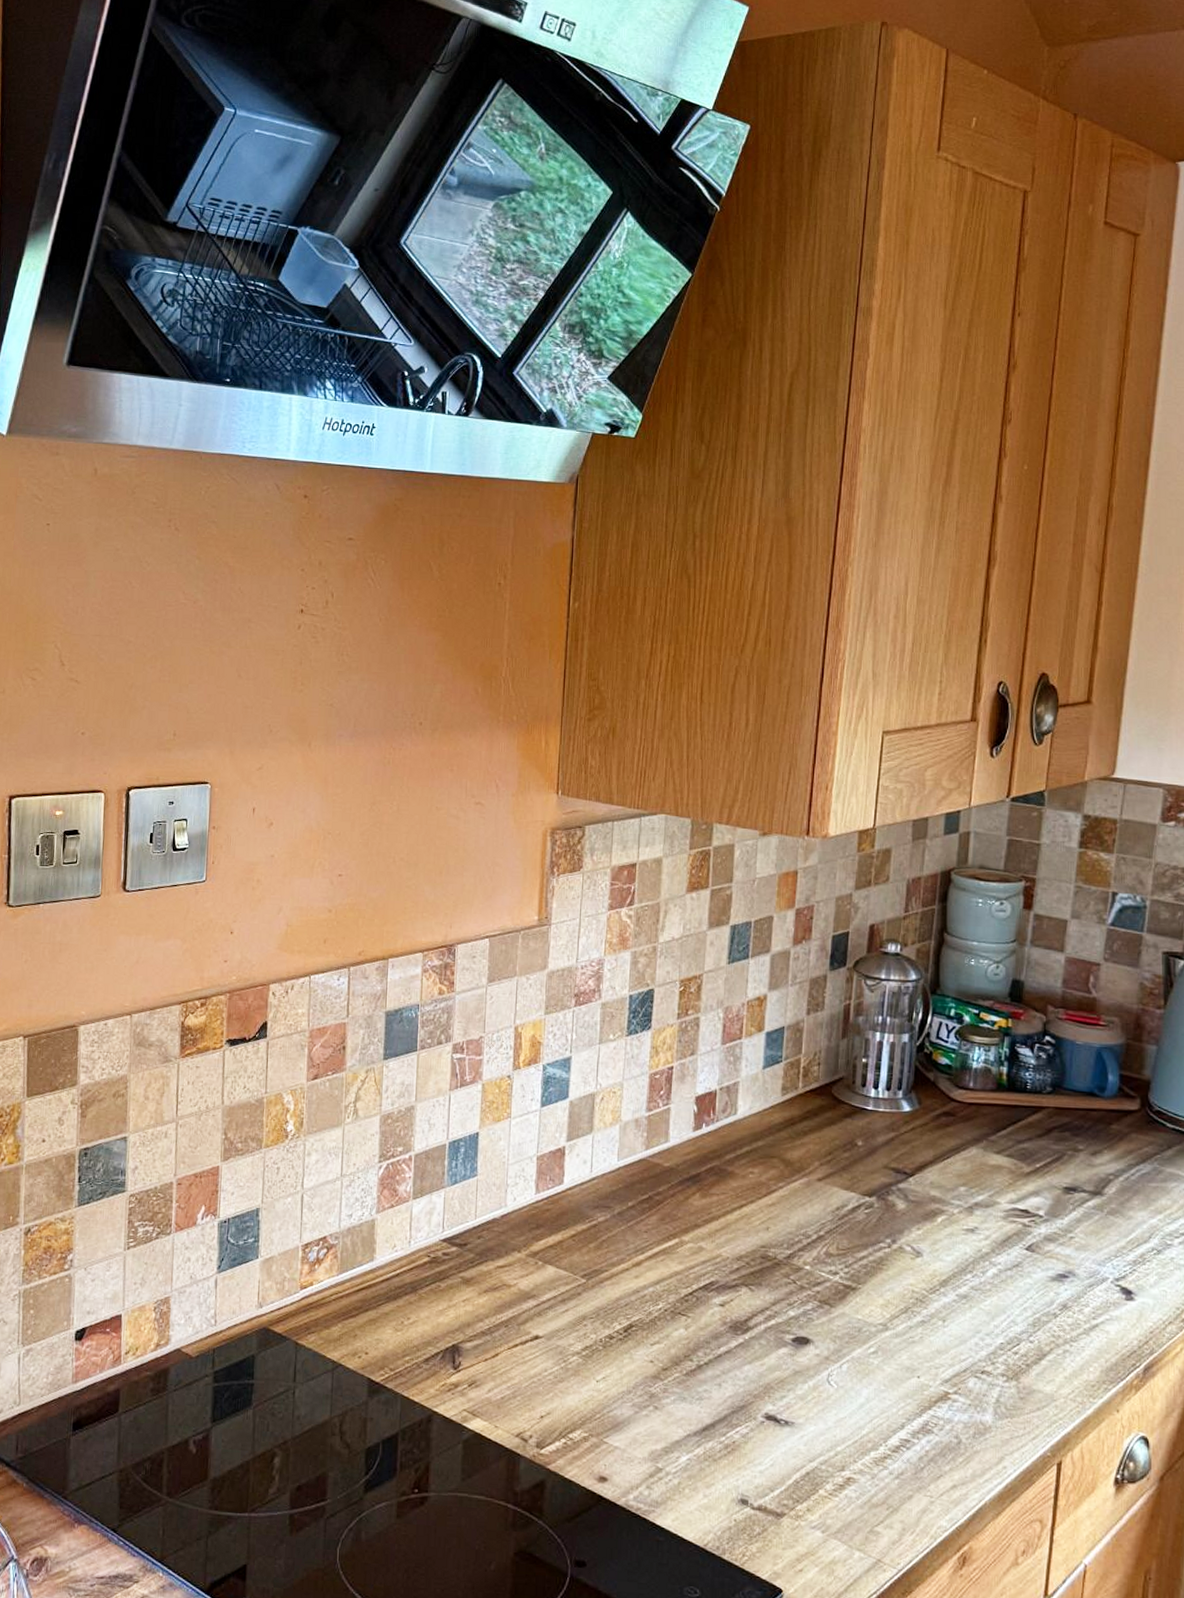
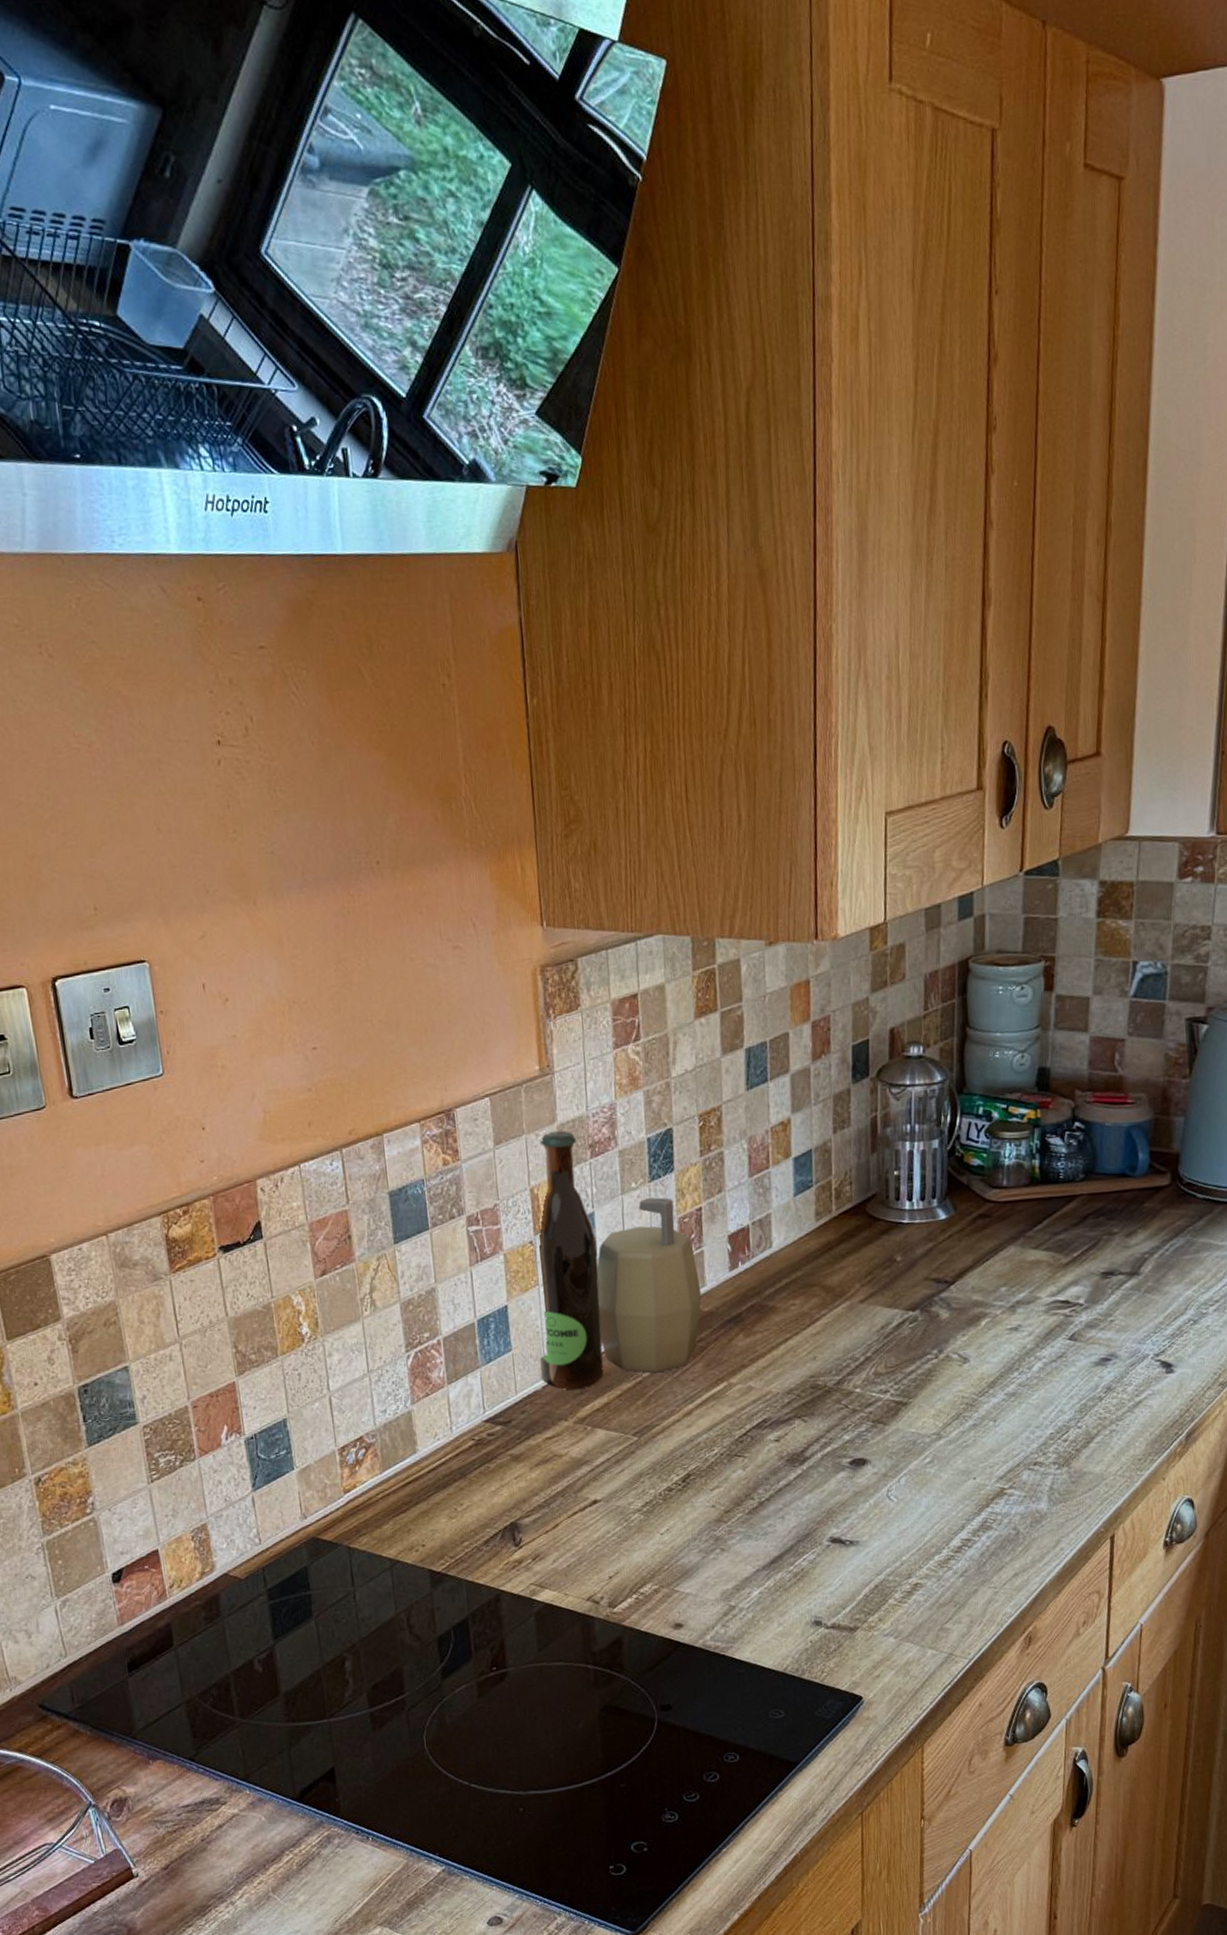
bottle: none [500,977,570,1223] -> present [539,1130,604,1390]
soap dispenser: none [562,1051,664,1220] -> present [597,1197,702,1373]

